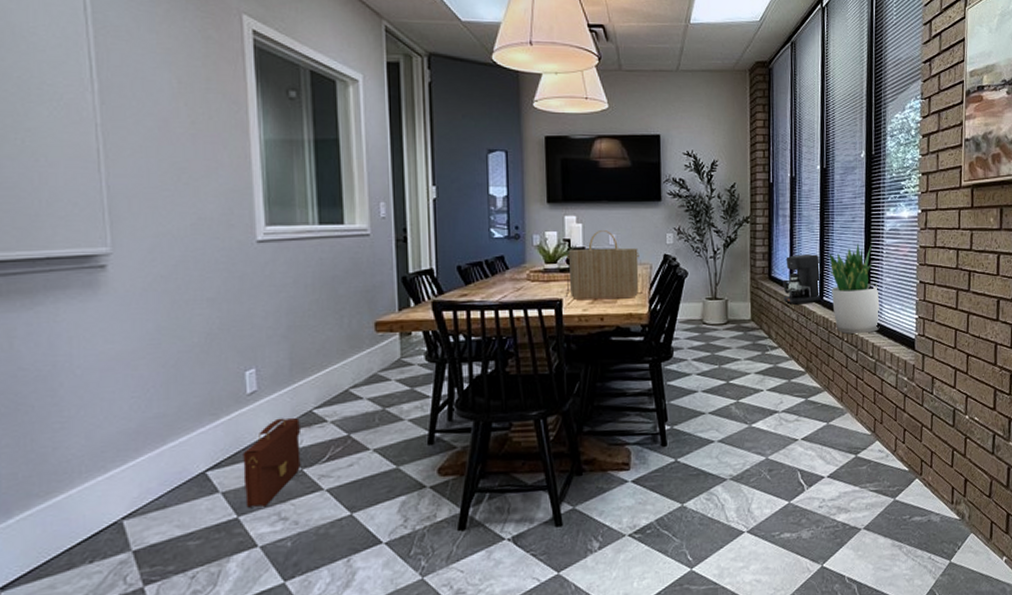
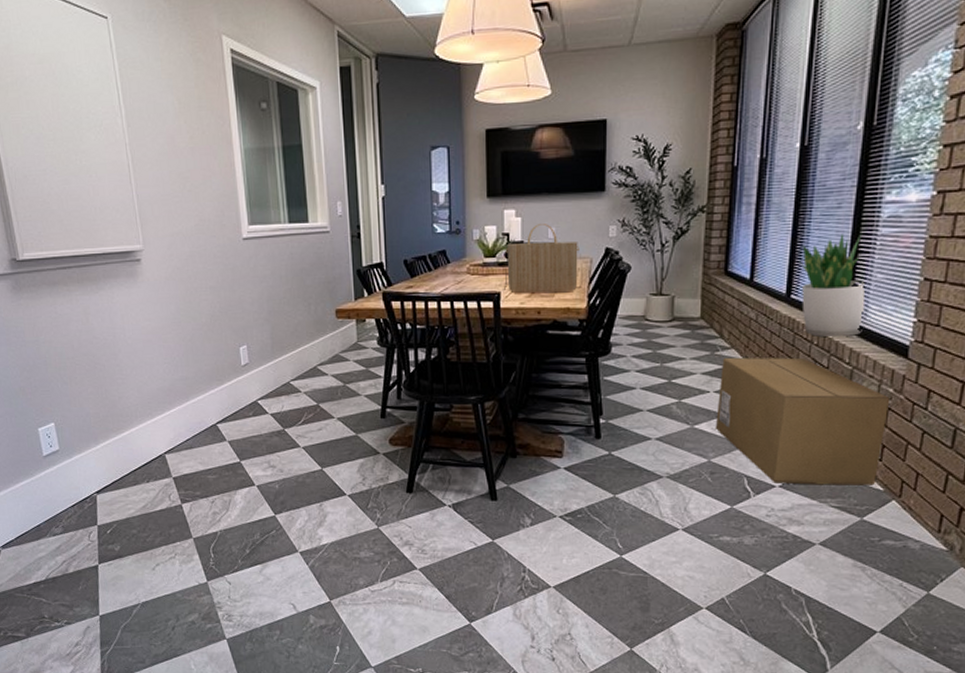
briefcase: present [243,417,301,508] -> none [241,386,283,455]
box: none [770,354,906,474] -> present [716,357,891,485]
coffee maker: present [783,254,821,305] -> none [741,246,791,303]

